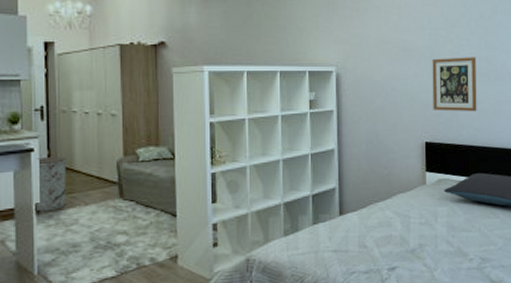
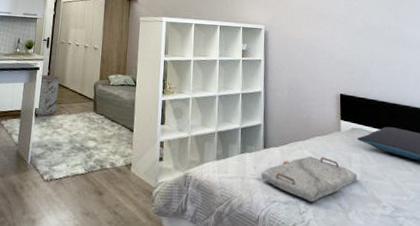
serving tray: none [337,215,444,267] -> present [261,156,358,203]
picture frame: present [432,57,477,112] -> none [346,24,387,73]

